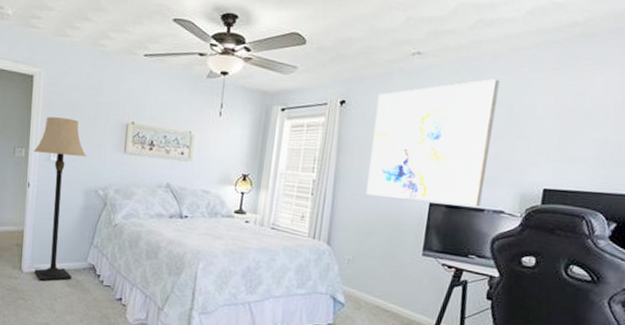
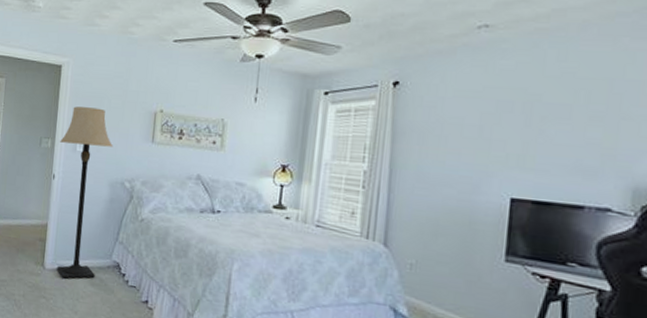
wall art: present [366,79,500,206] -> none [429,51,593,203]

